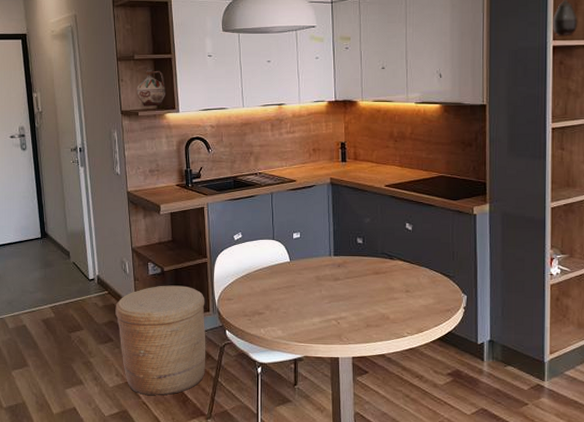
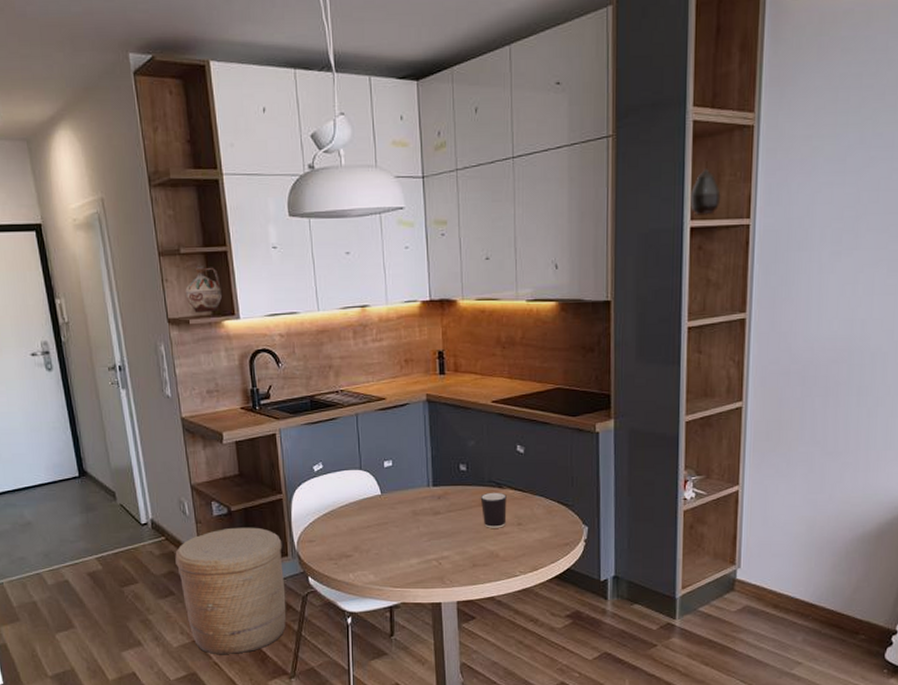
mug: none [374,262,397,294] -> present [480,492,507,528]

